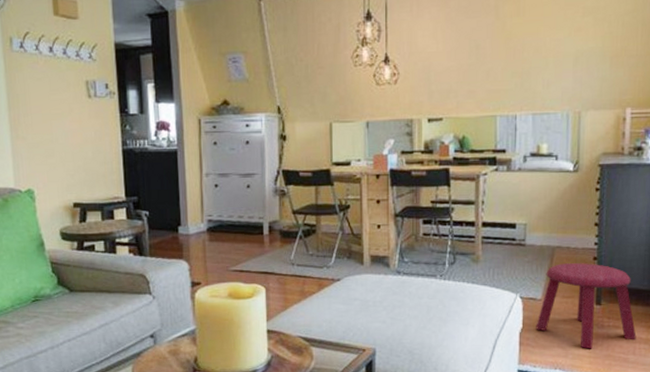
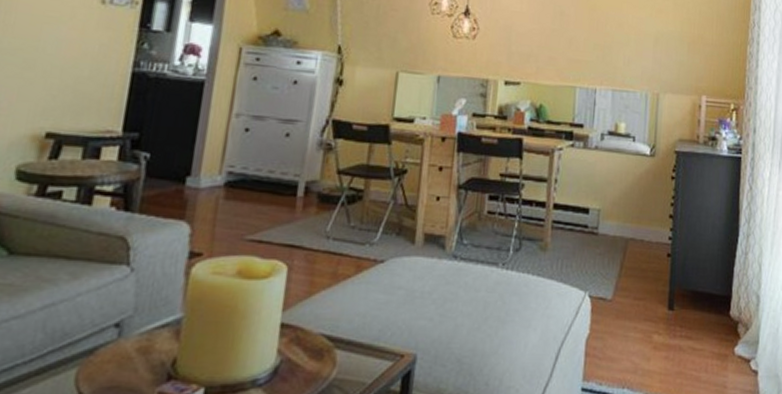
stool: present [536,263,637,349] -> none [604,258,709,364]

